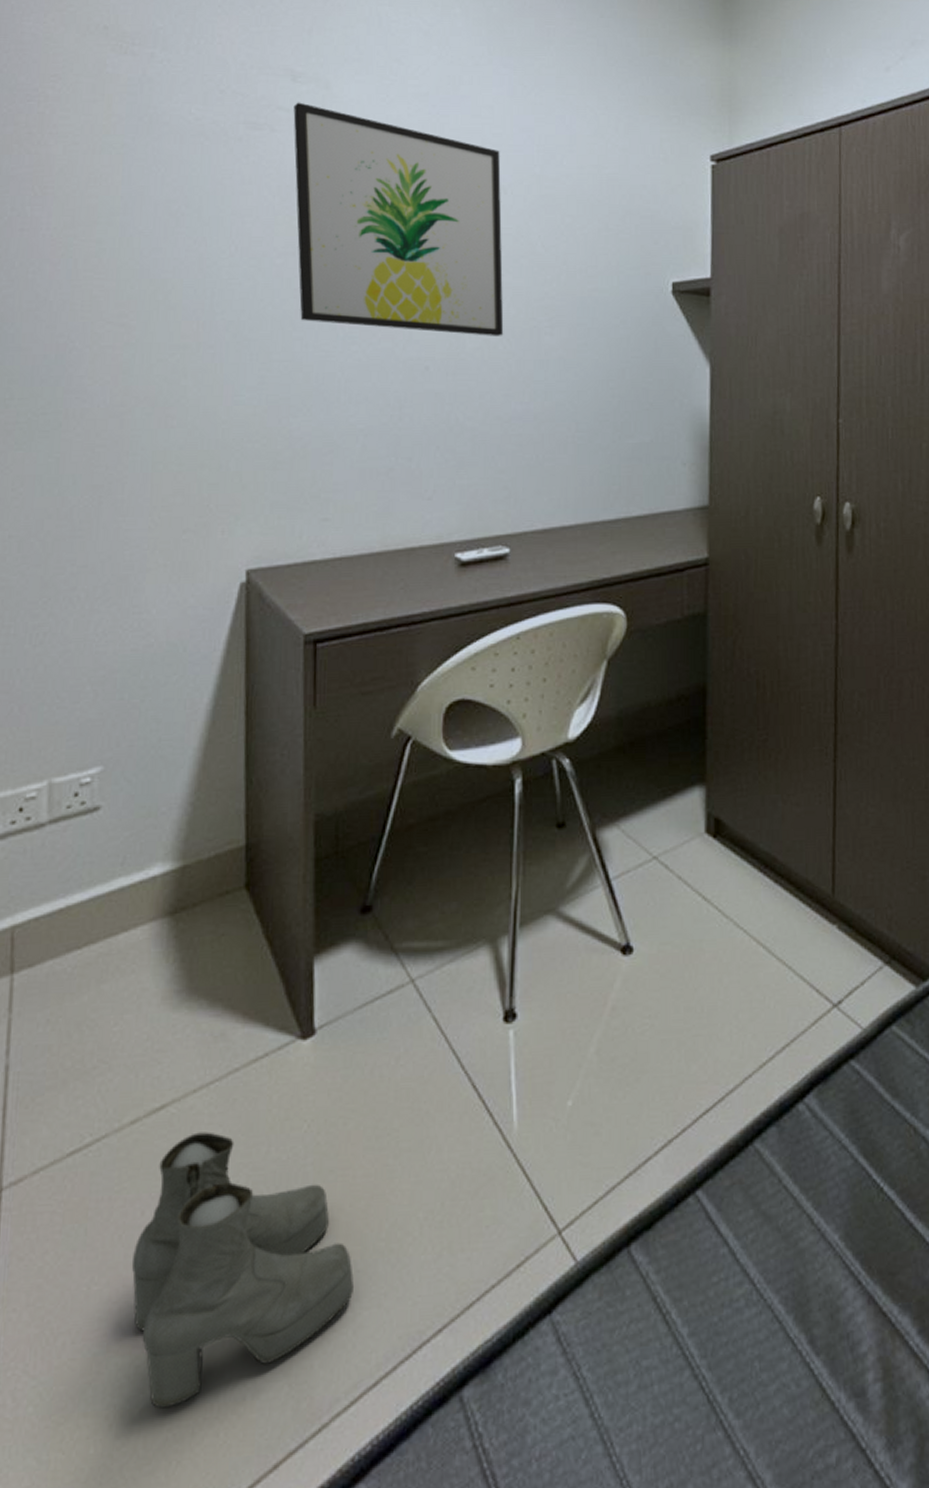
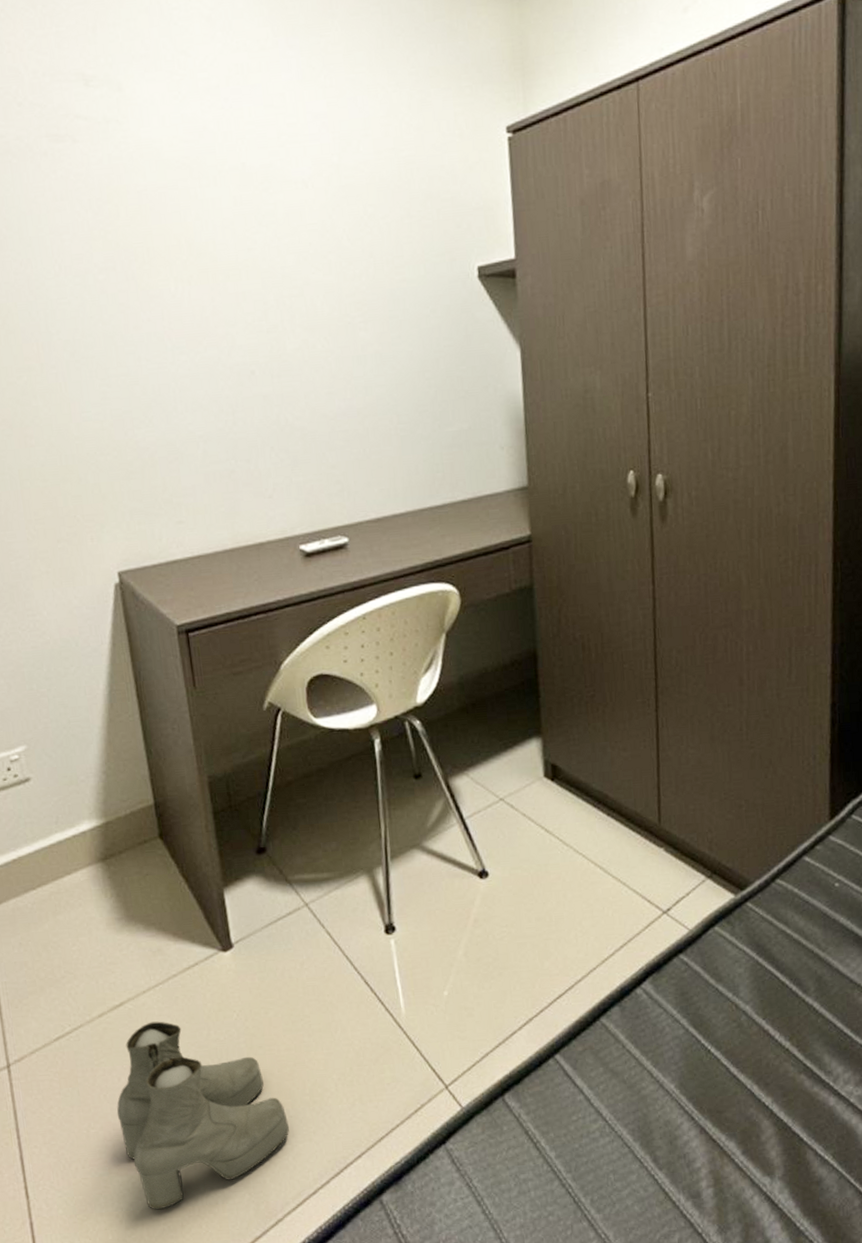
wall art: present [293,102,504,336] -> none [90,108,321,337]

